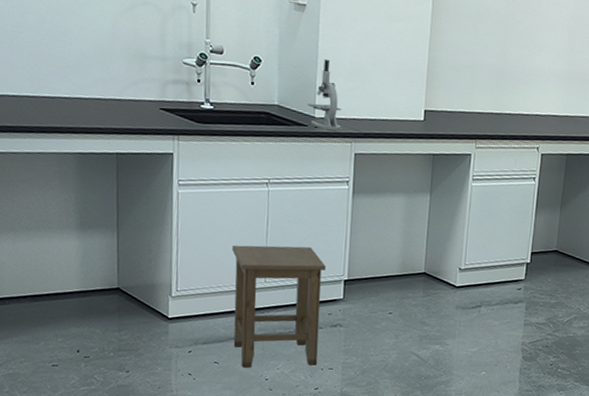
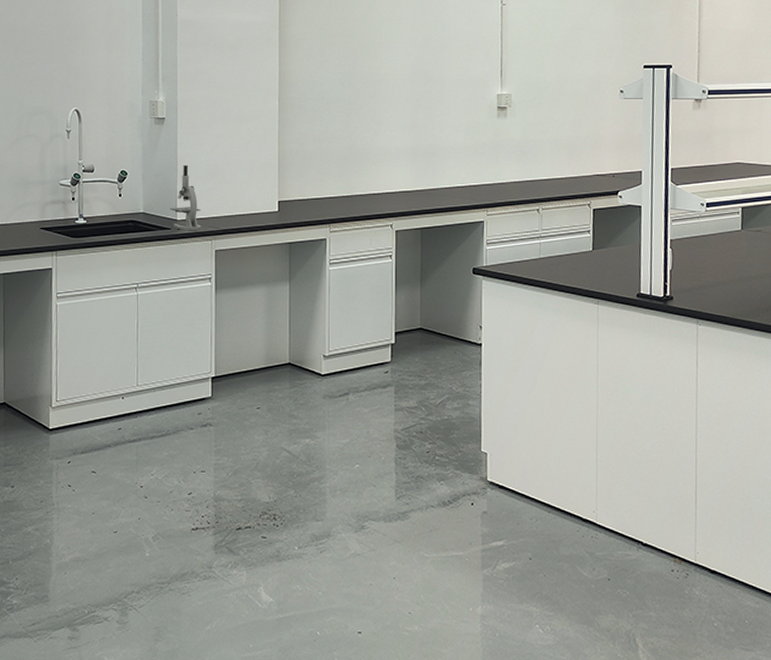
stool: present [231,245,326,368] -> none [105,346,193,476]

